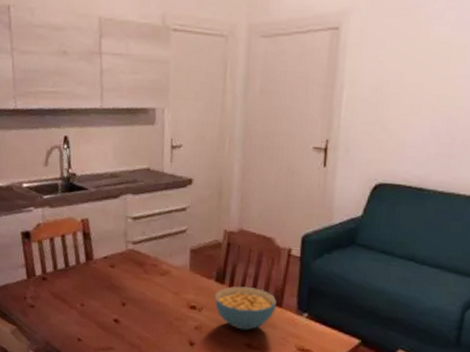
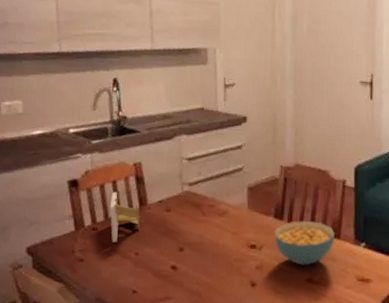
napkin holder: none [59,245,86,293] -> present [110,192,140,242]

